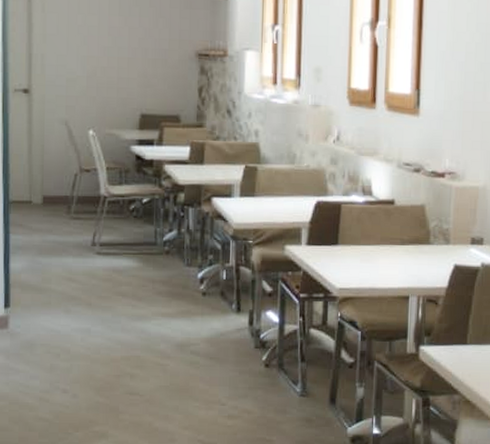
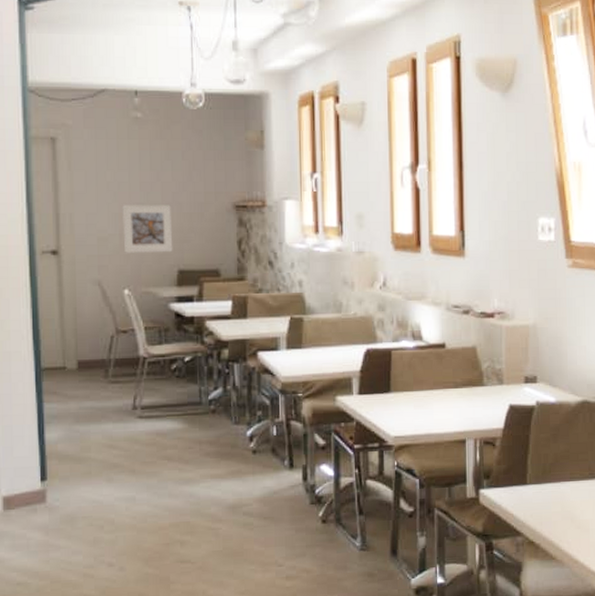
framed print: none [90,48,137,97] -> present [122,205,173,253]

